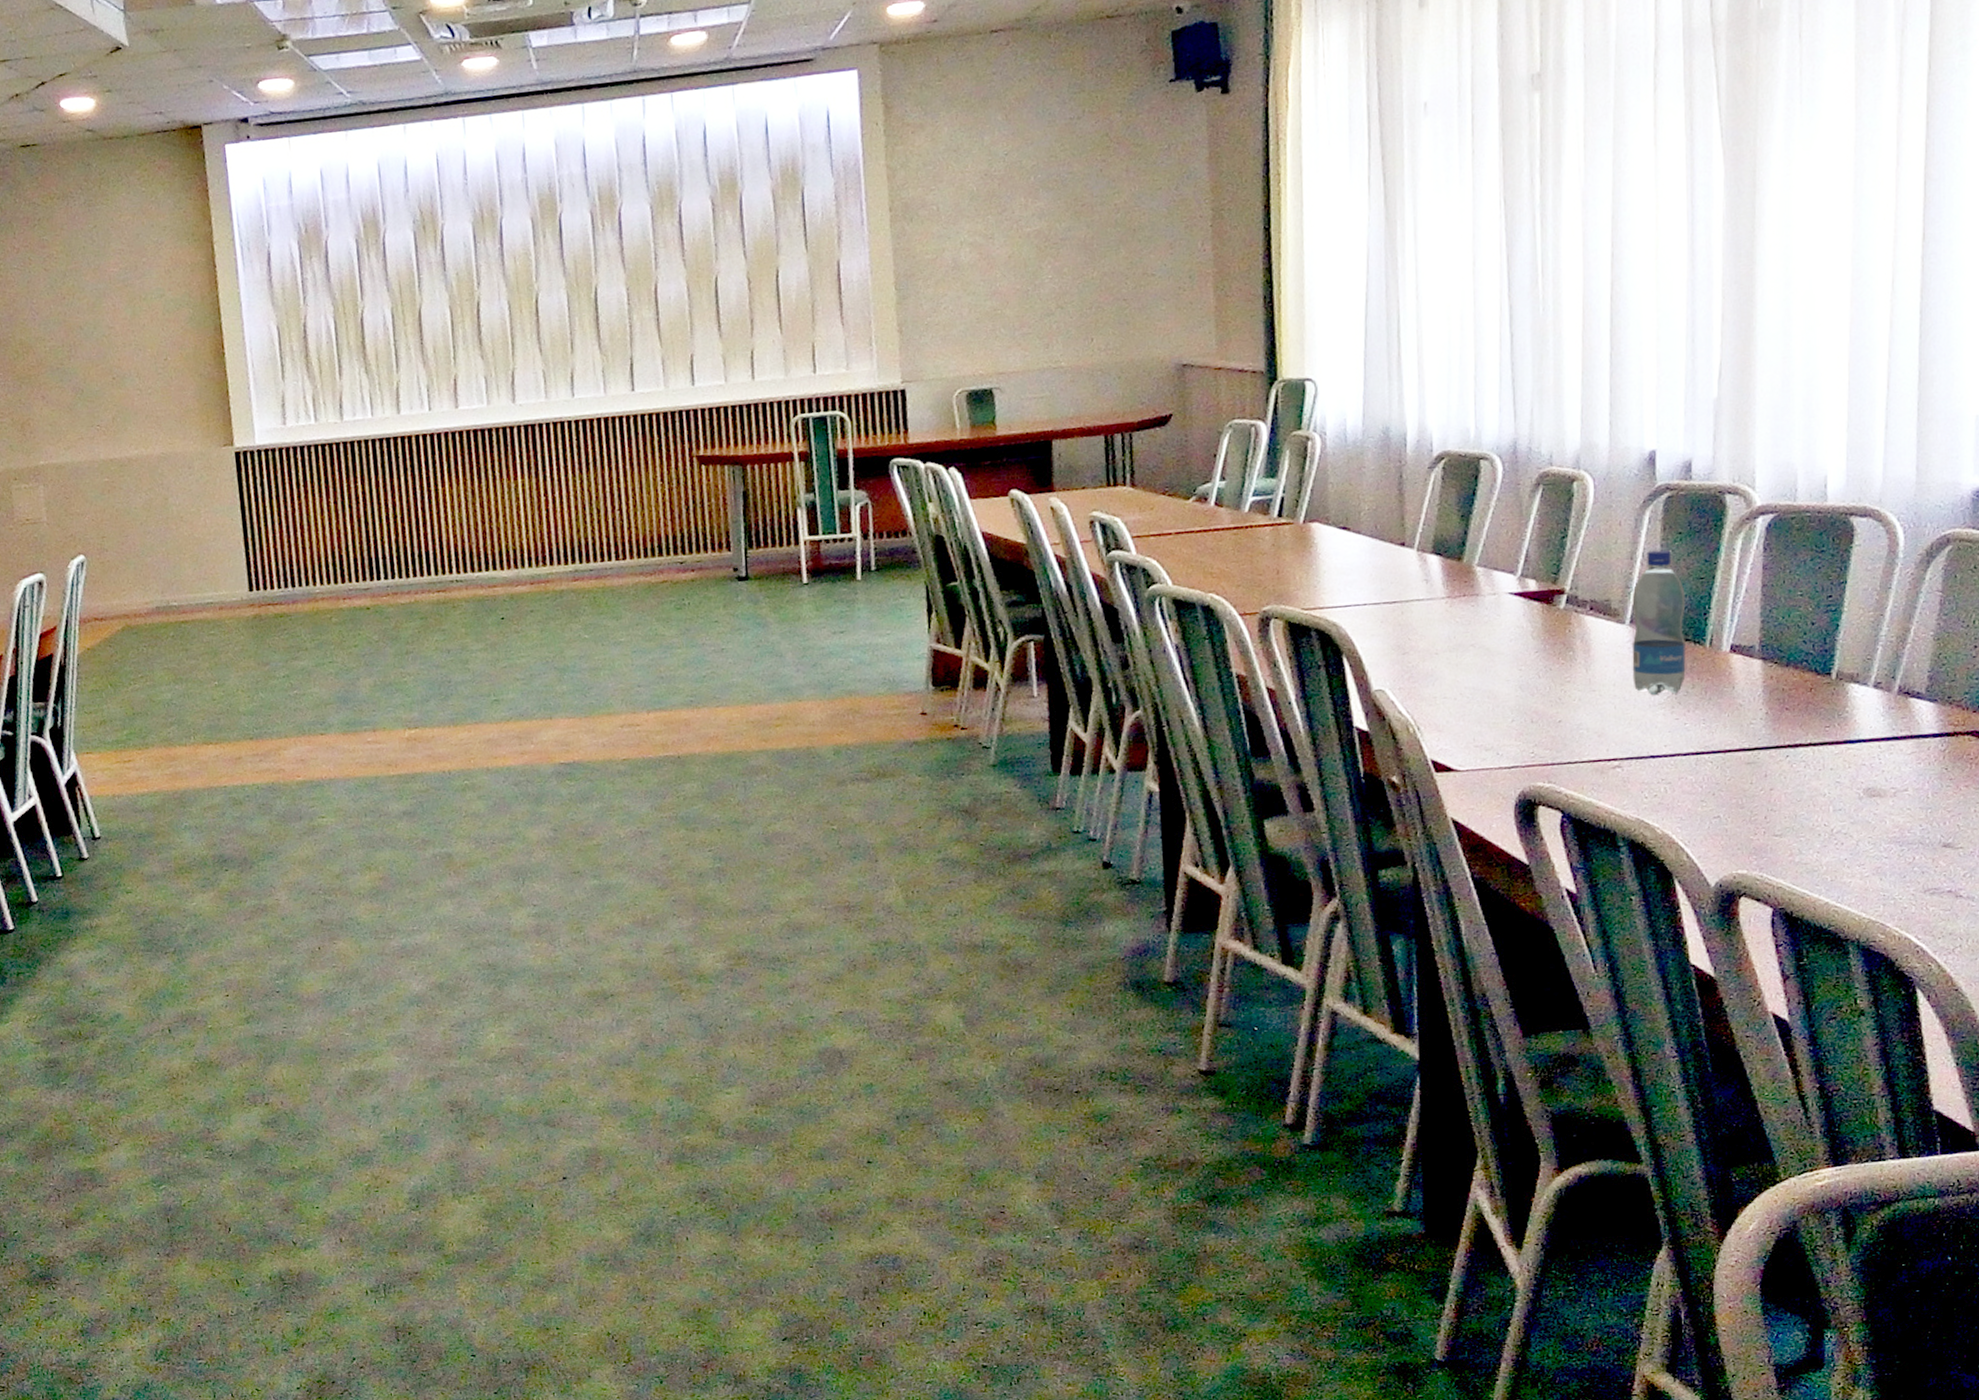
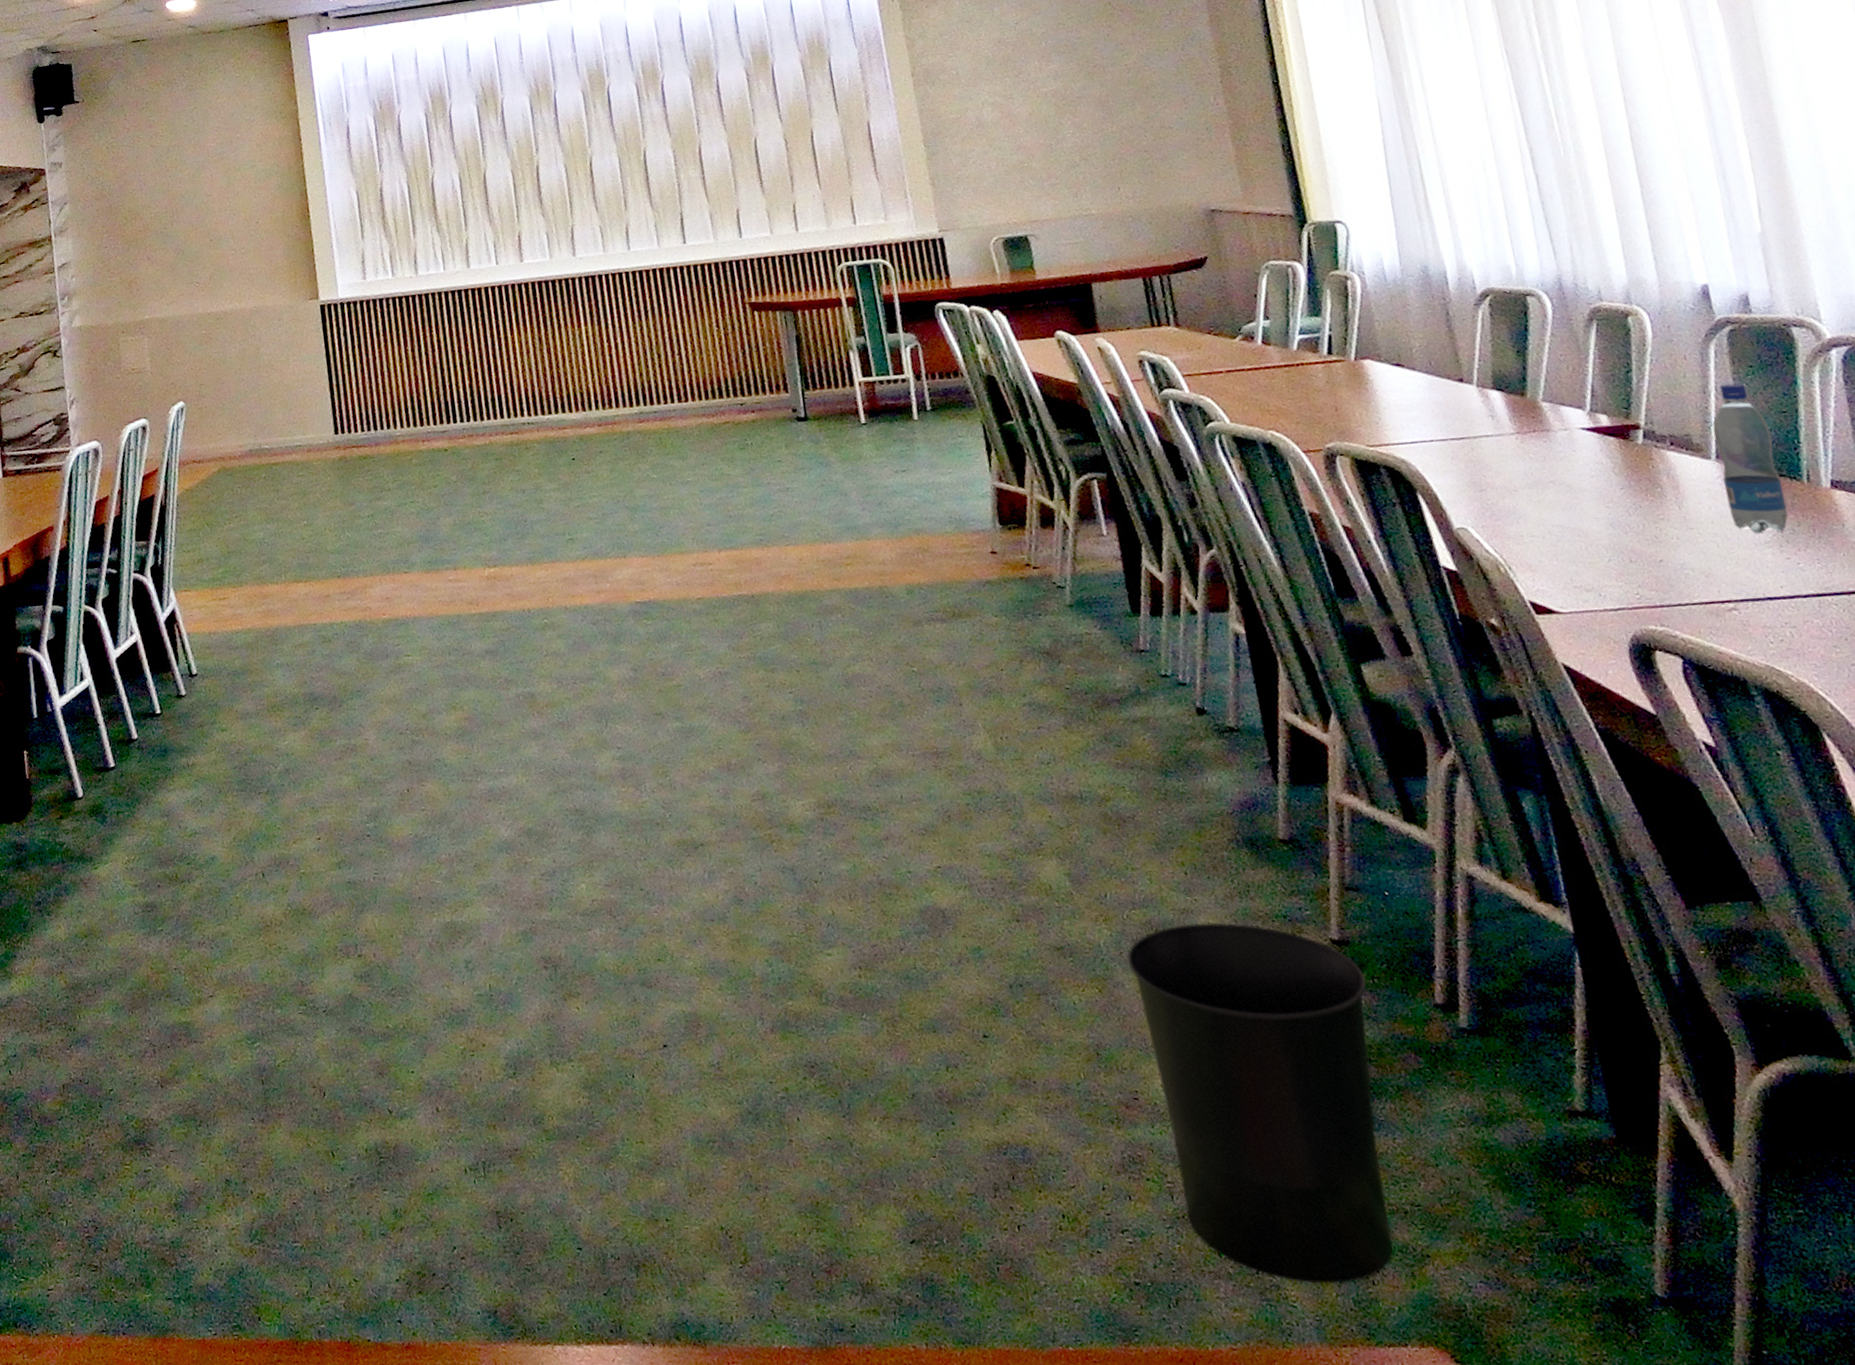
waste bin: none [1009,1056,1226,1361] -> present [1127,922,1394,1284]

